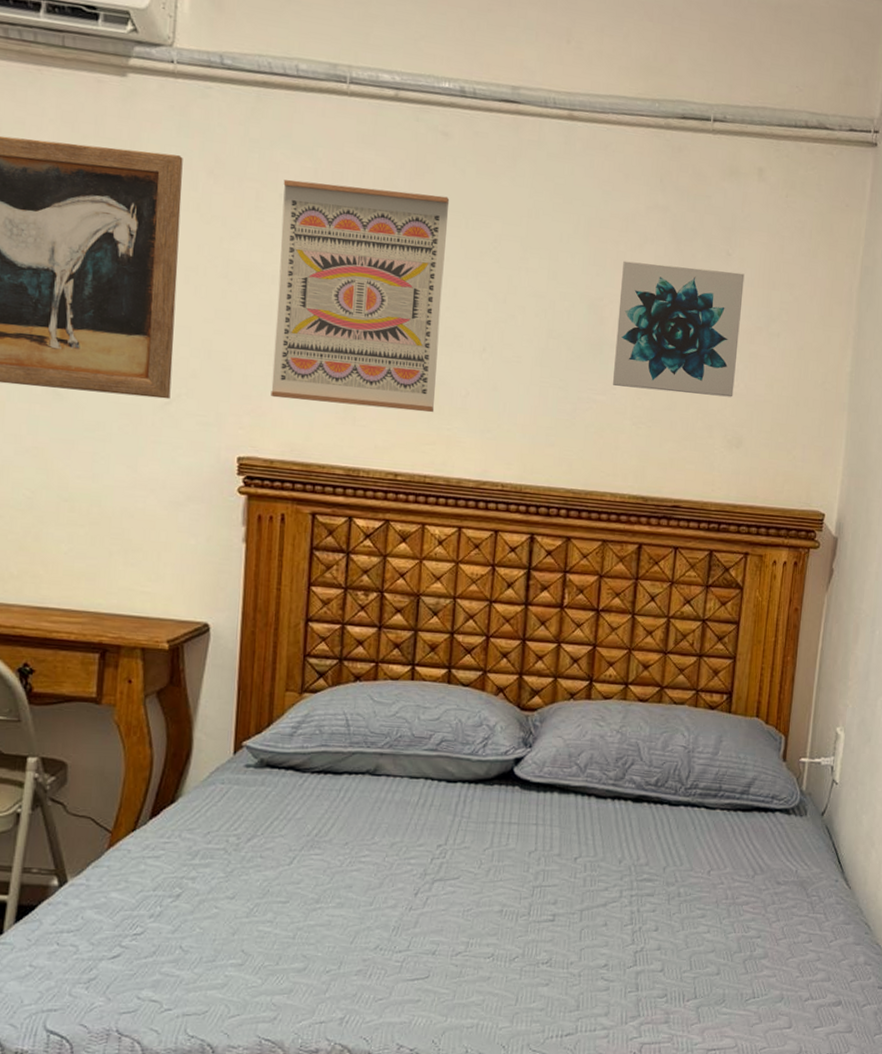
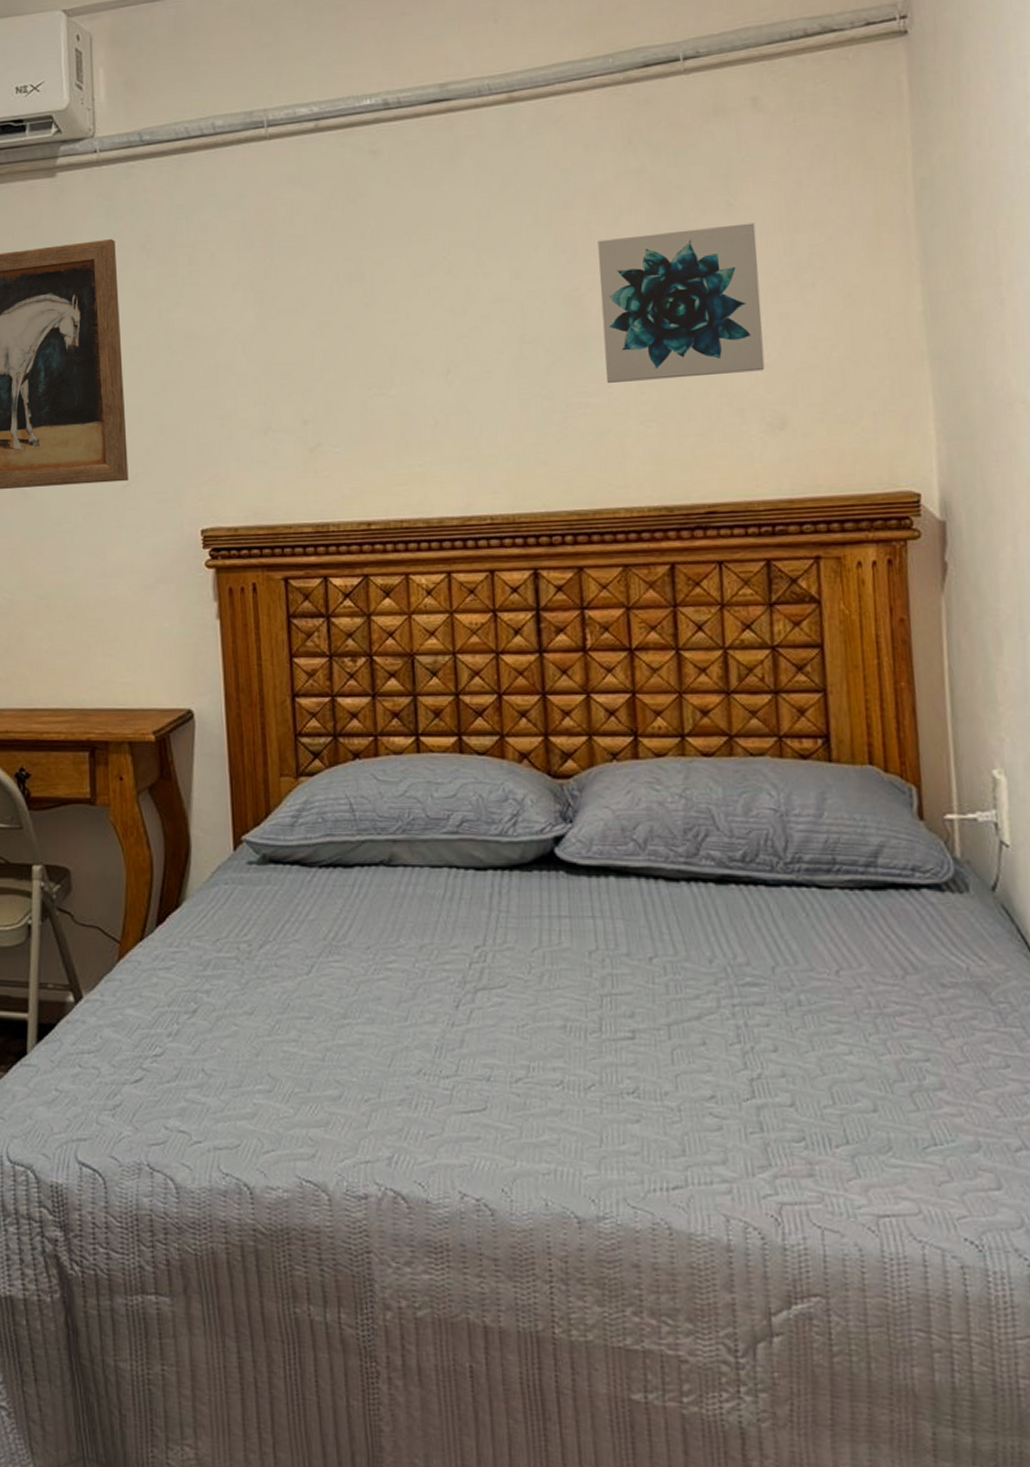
wall art: present [271,179,450,413] -> none [213,216,402,462]

